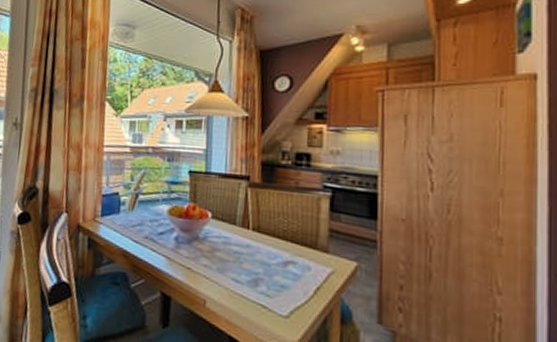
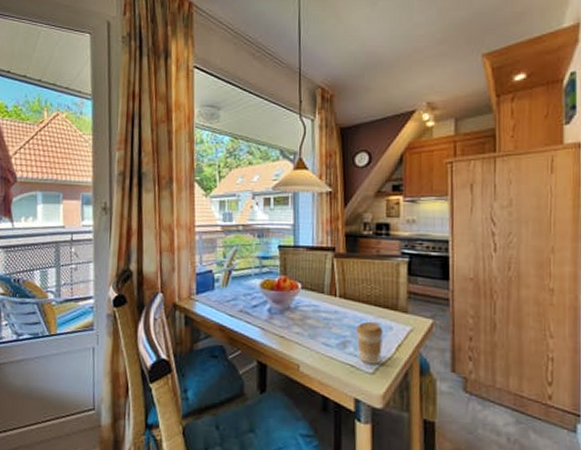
coffee cup: none [269,259,301,307] -> present [356,322,384,364]

